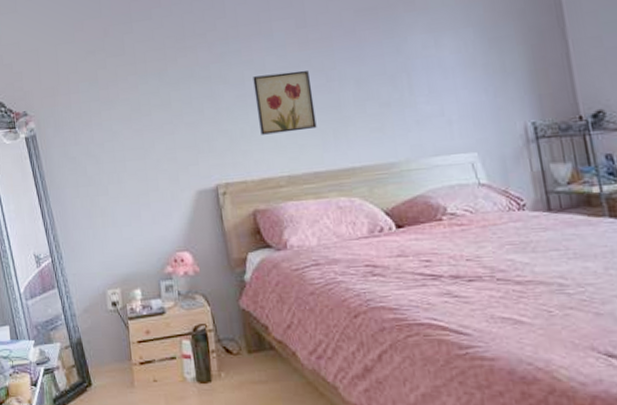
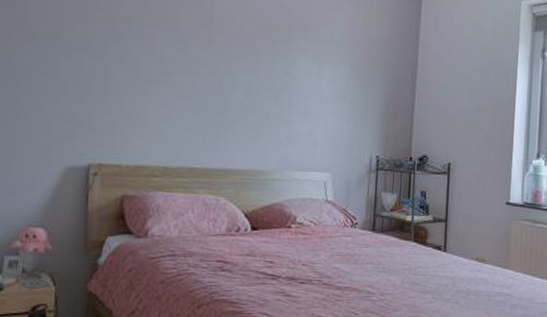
wall art: present [253,70,317,135] -> none [145,64,204,126]

